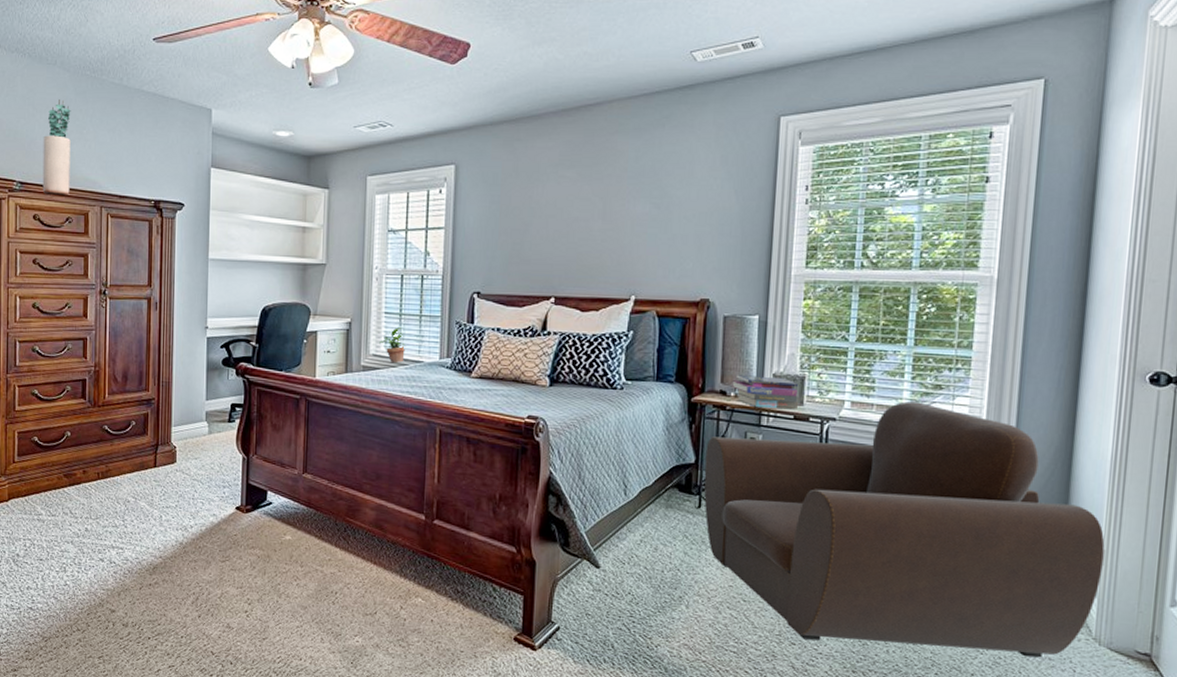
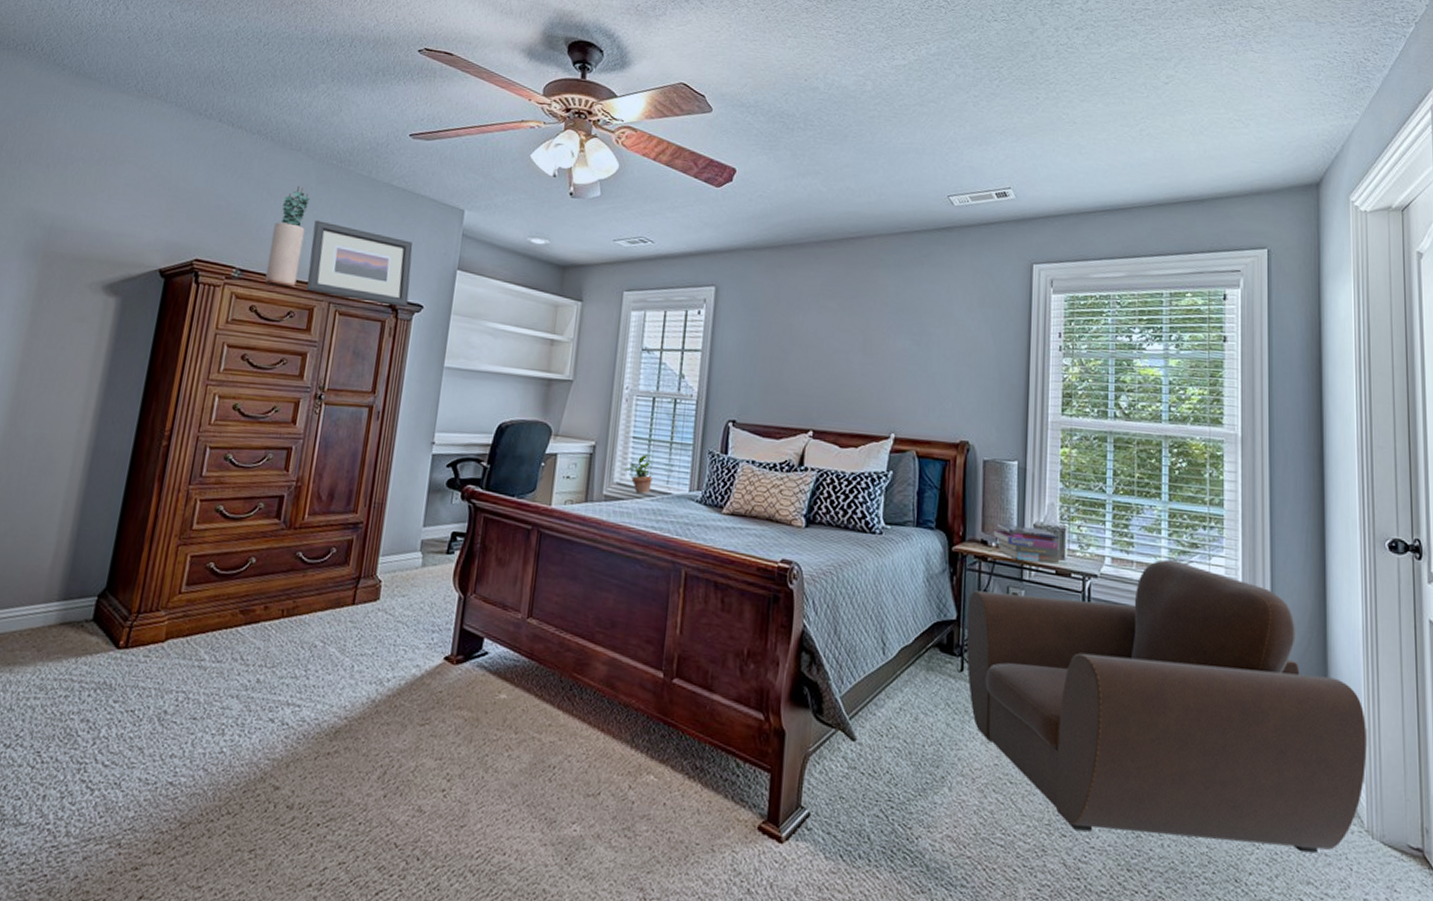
picture frame: none [78,130,170,206] -> present [307,220,413,307]

